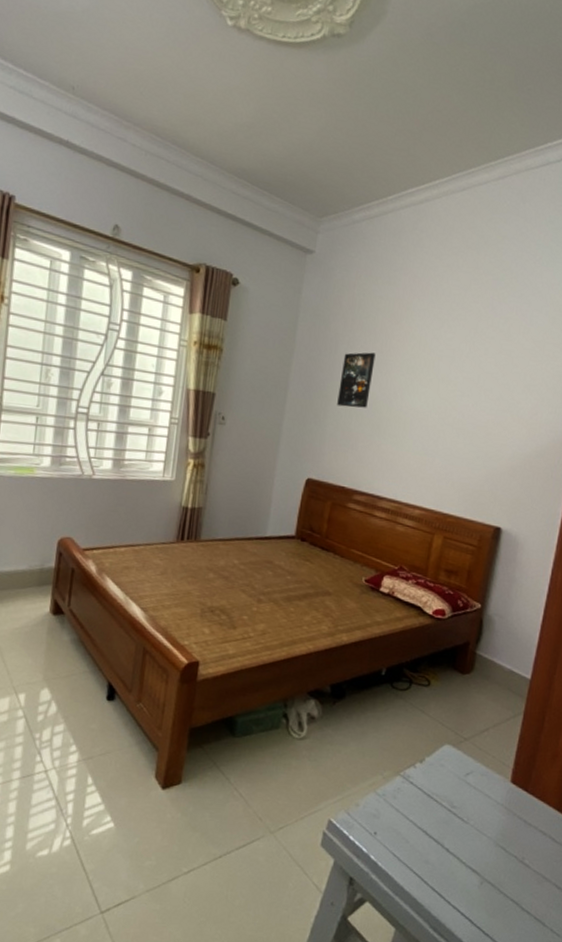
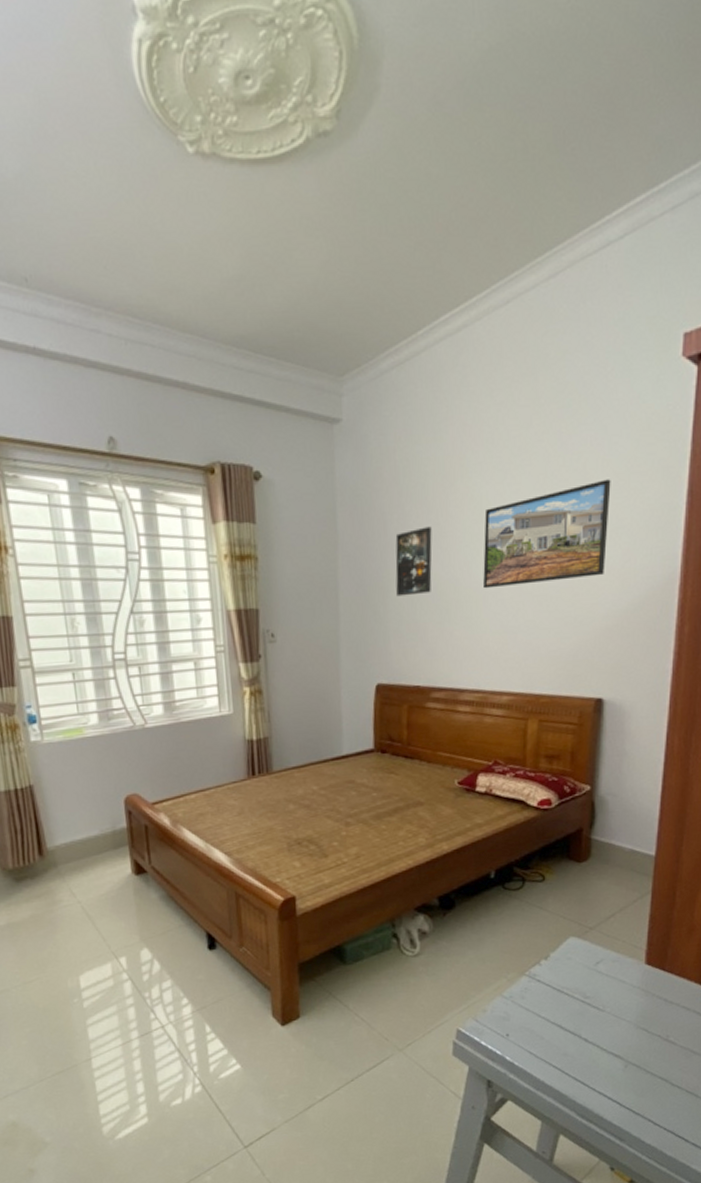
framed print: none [412,343,529,422] -> present [483,479,611,589]

